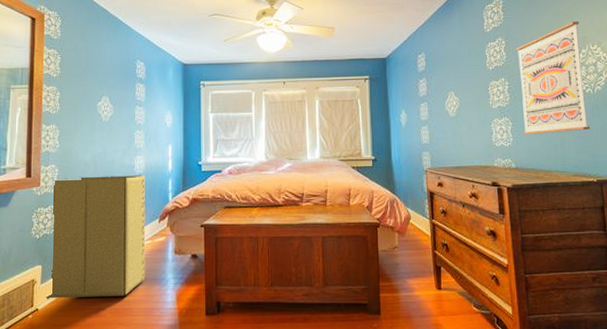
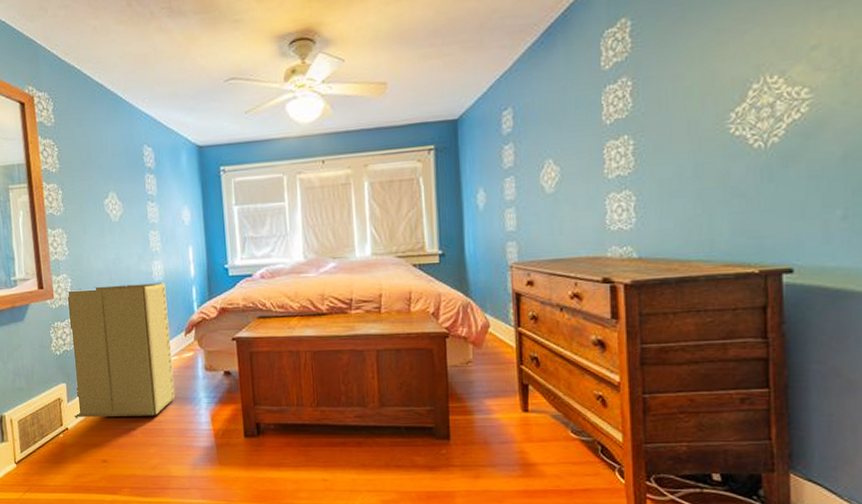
wall art: present [516,21,590,134] -> none [649,41,755,212]

